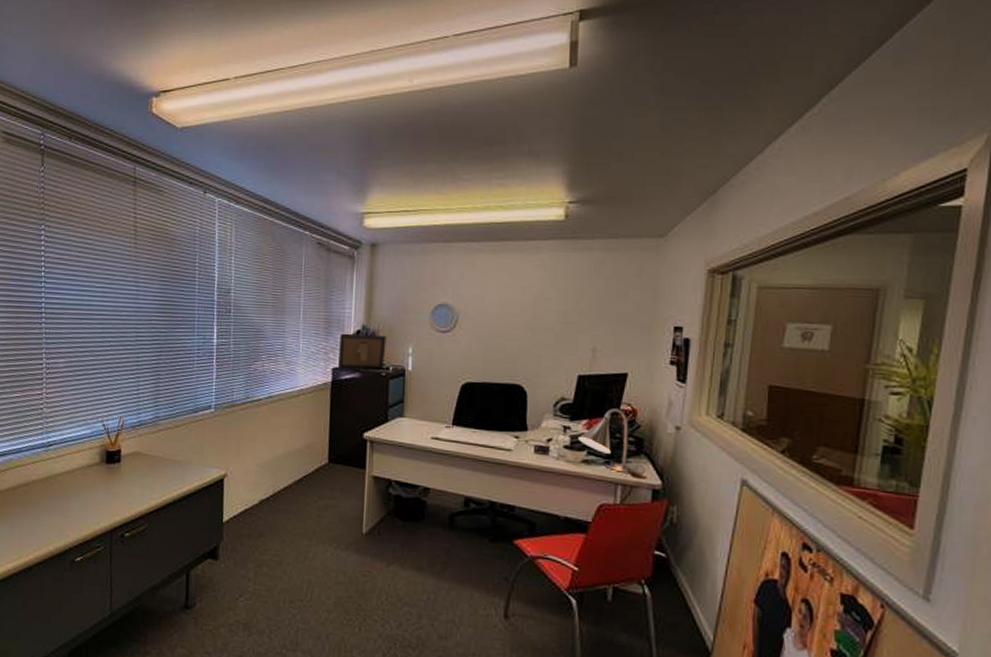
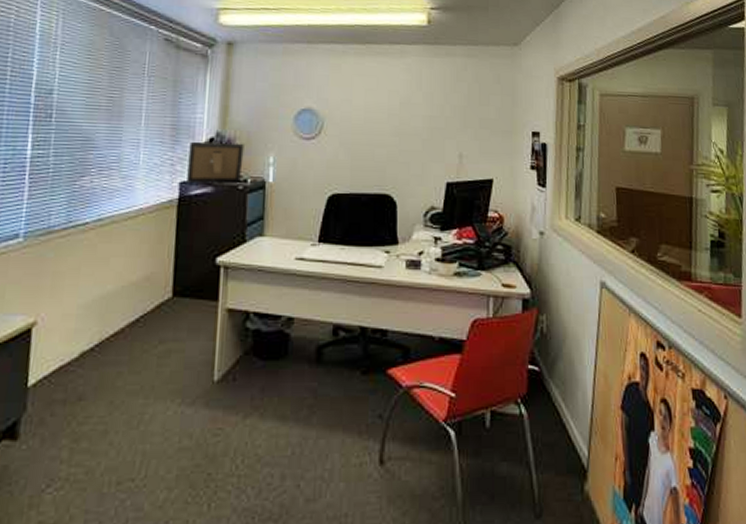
table lamp: present [578,408,644,475] -> none [449,216,514,285]

